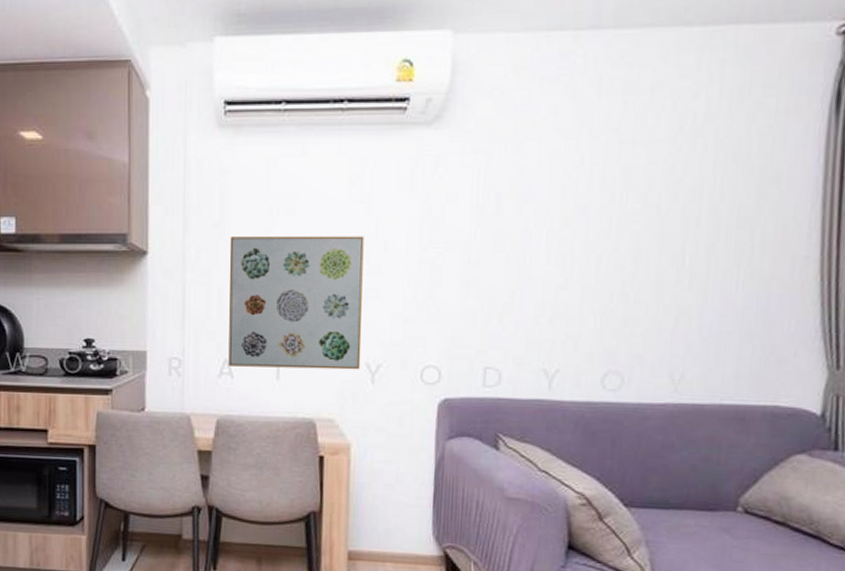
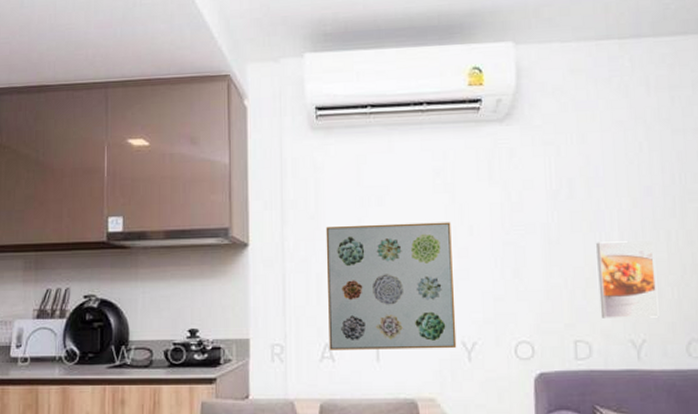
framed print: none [515,264,581,347] -> present [596,240,659,318]

